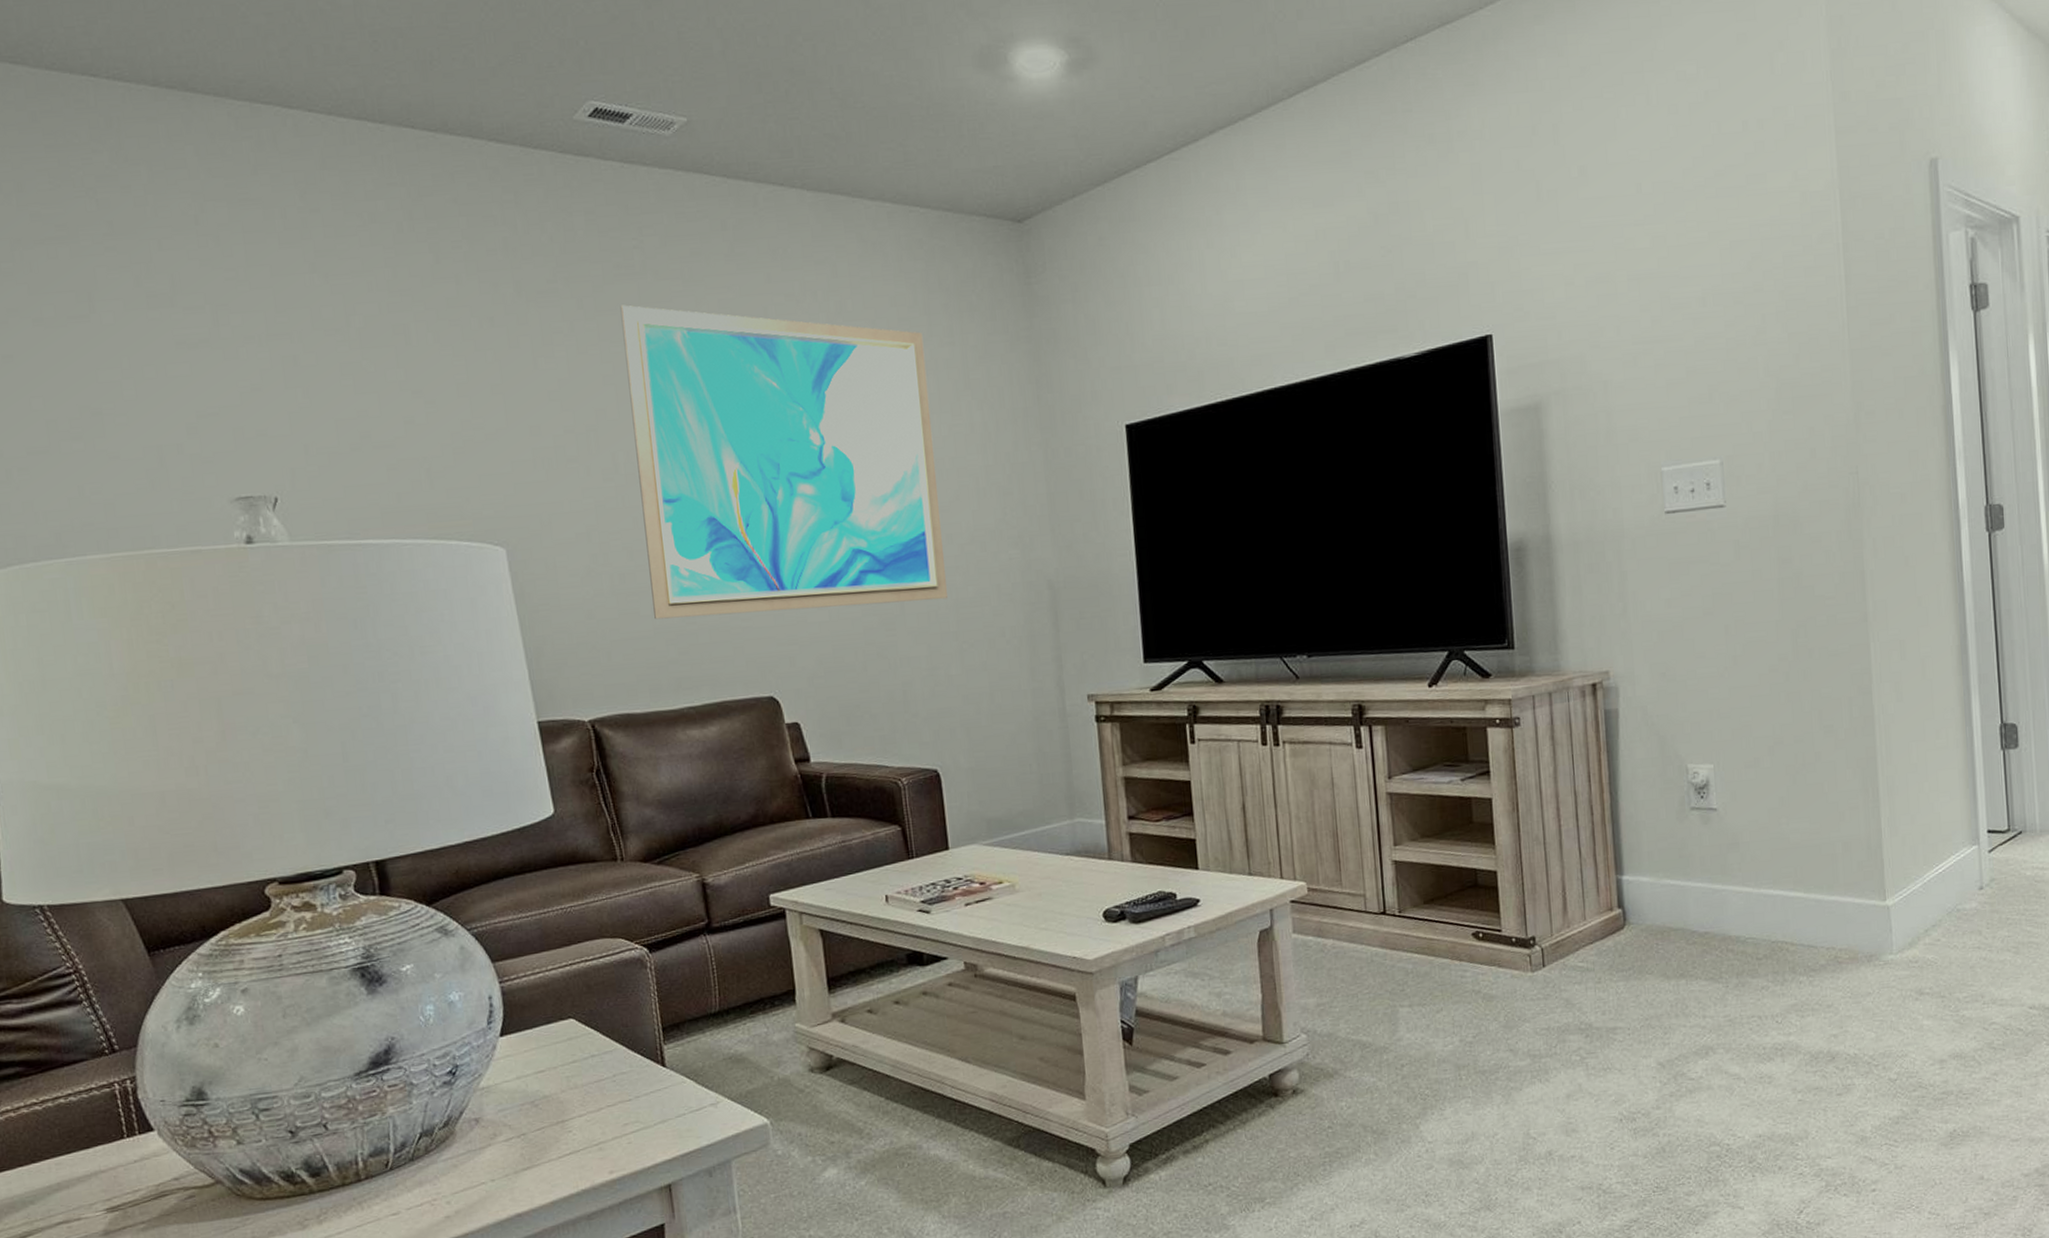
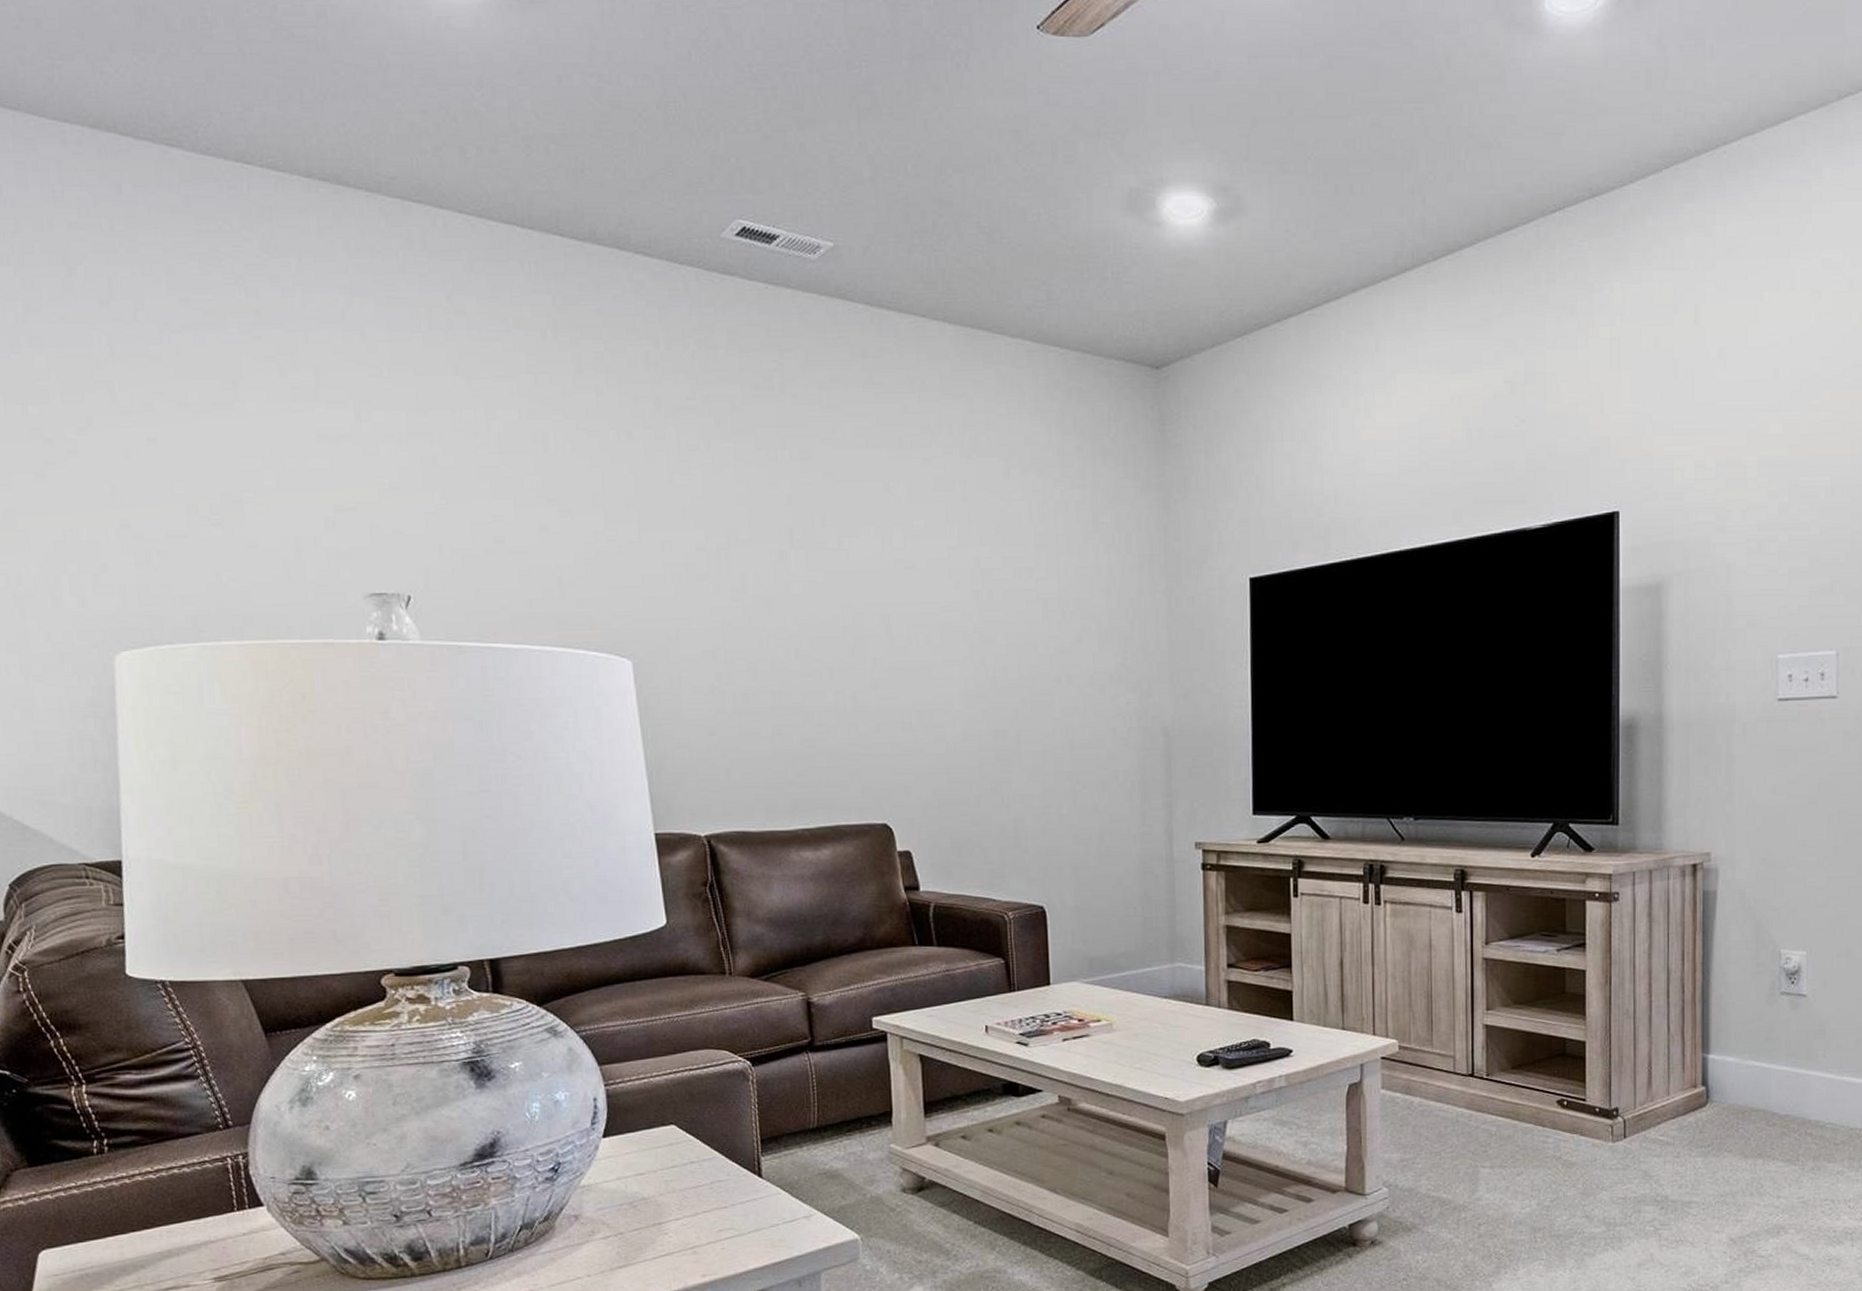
wall art: present [620,305,948,620] -> none [757,426,1064,741]

